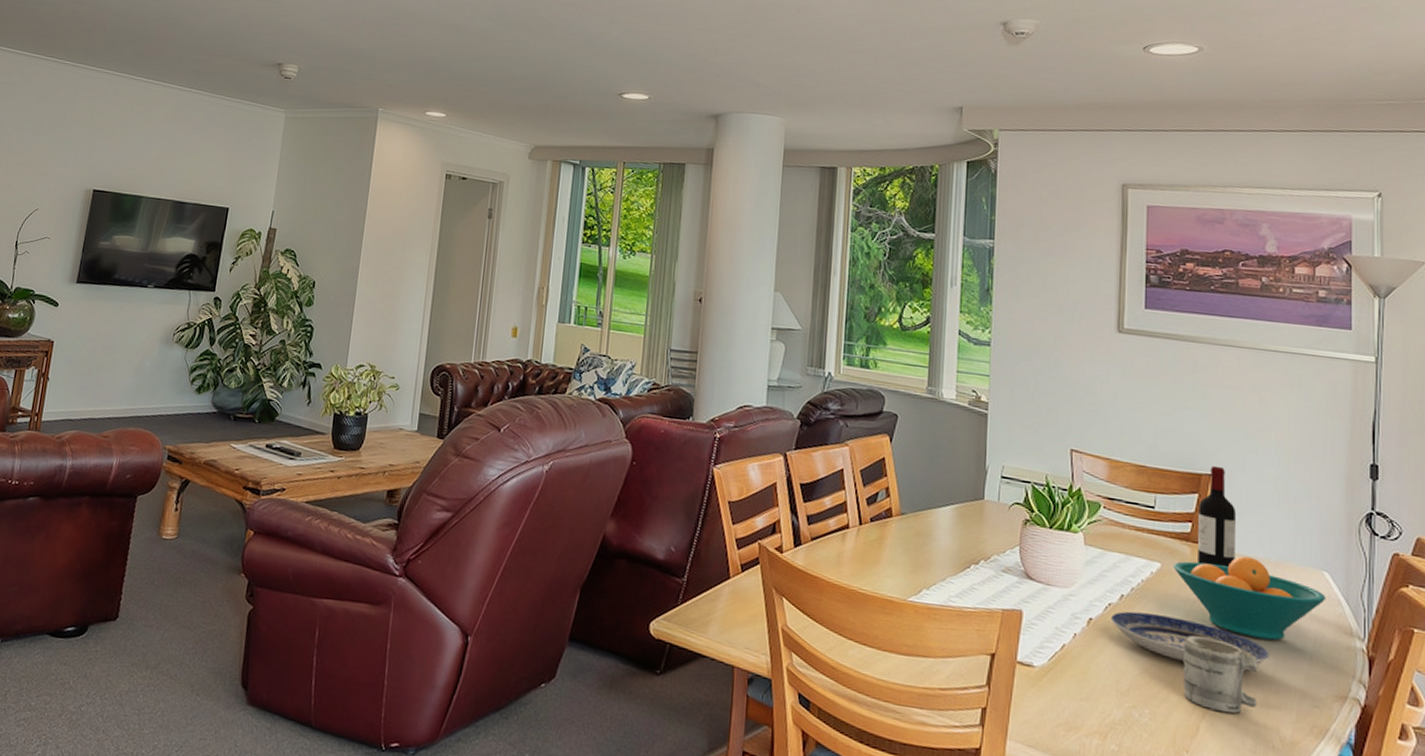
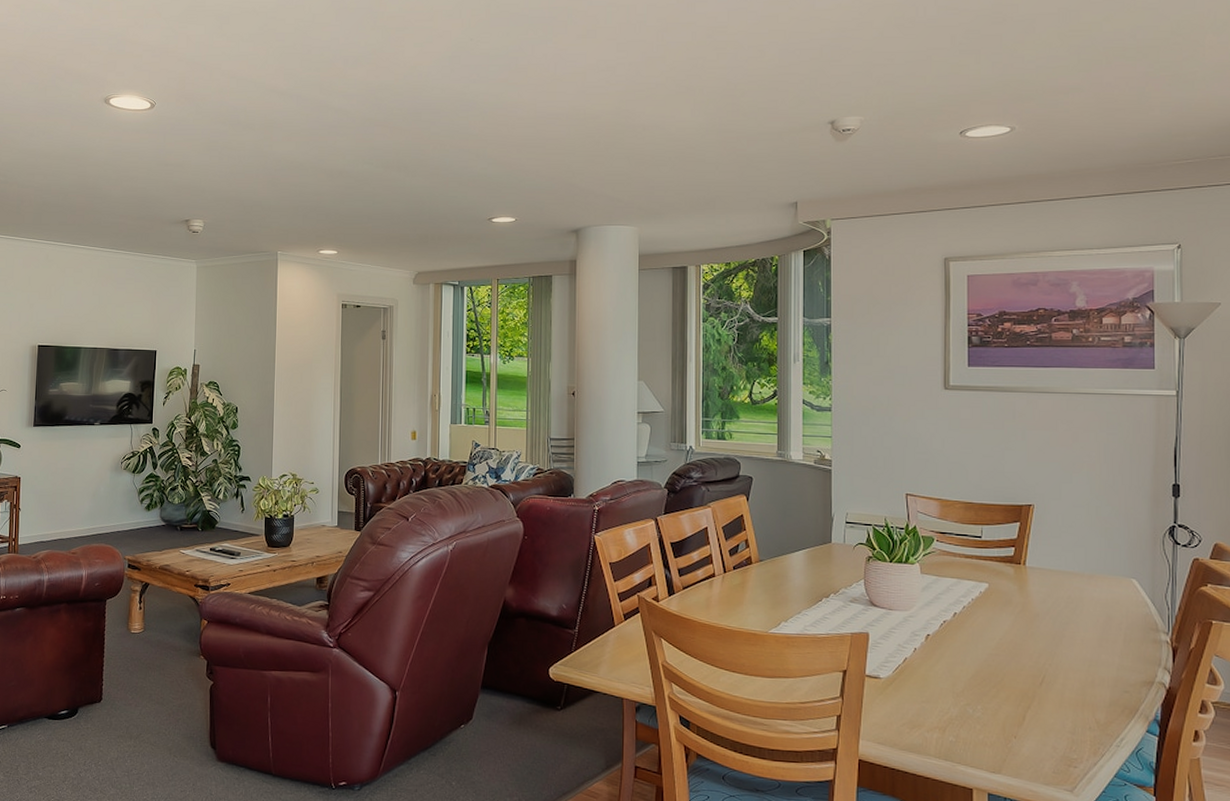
plate: present [1110,611,1270,666] -> none [945,626,1086,664]
fruit bowl: present [1174,556,1326,641] -> none [1000,571,1134,641]
mug: present [1183,635,1257,714] -> none [1010,642,1074,704]
wine bottle: present [1198,465,1235,568] -> none [1020,497,1053,583]

